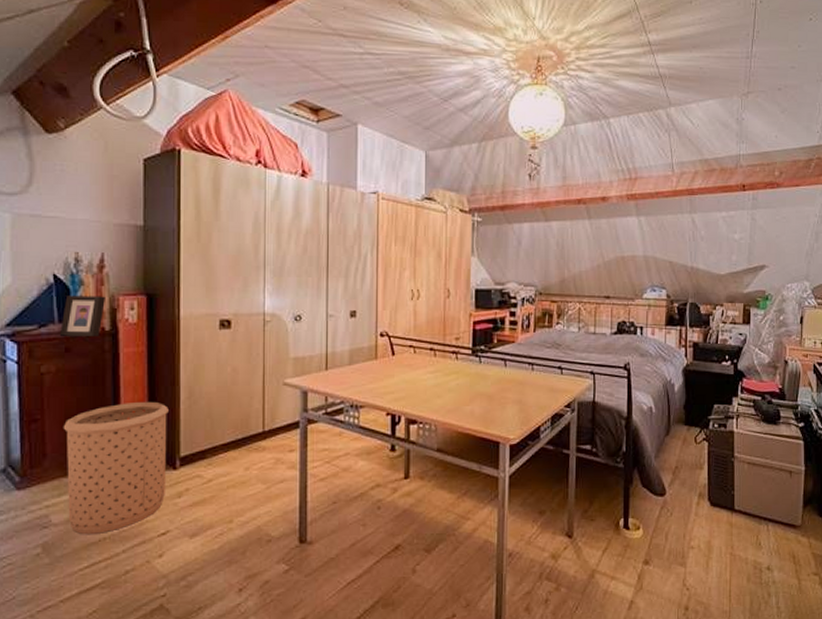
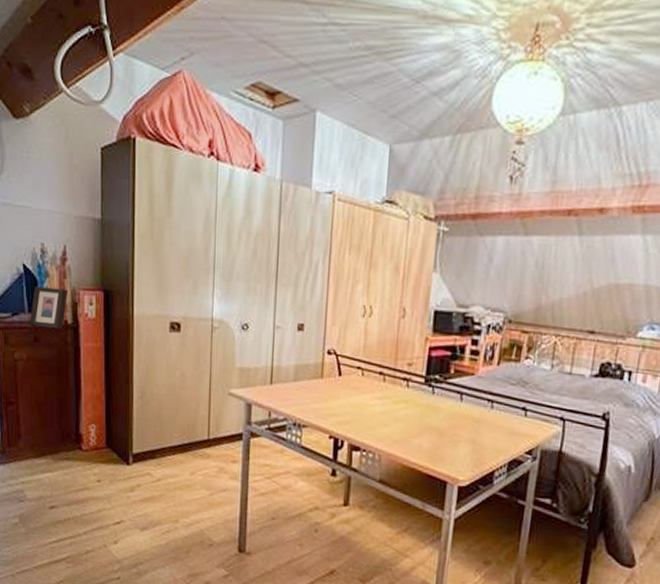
laundry basket: present [63,401,169,535] -> none [34,395,123,514]

